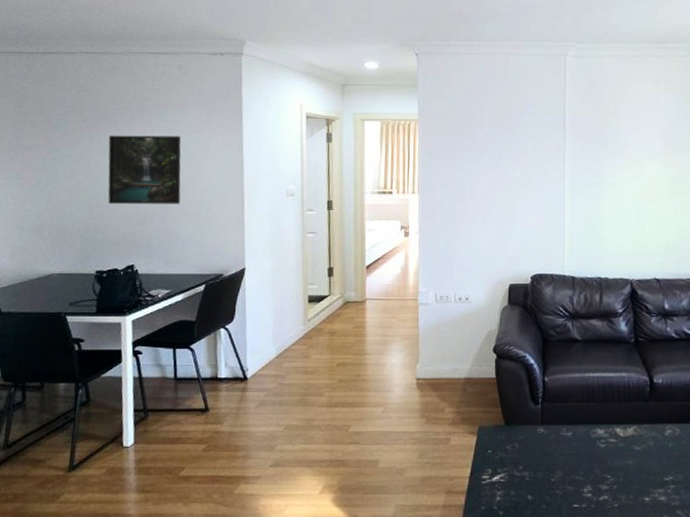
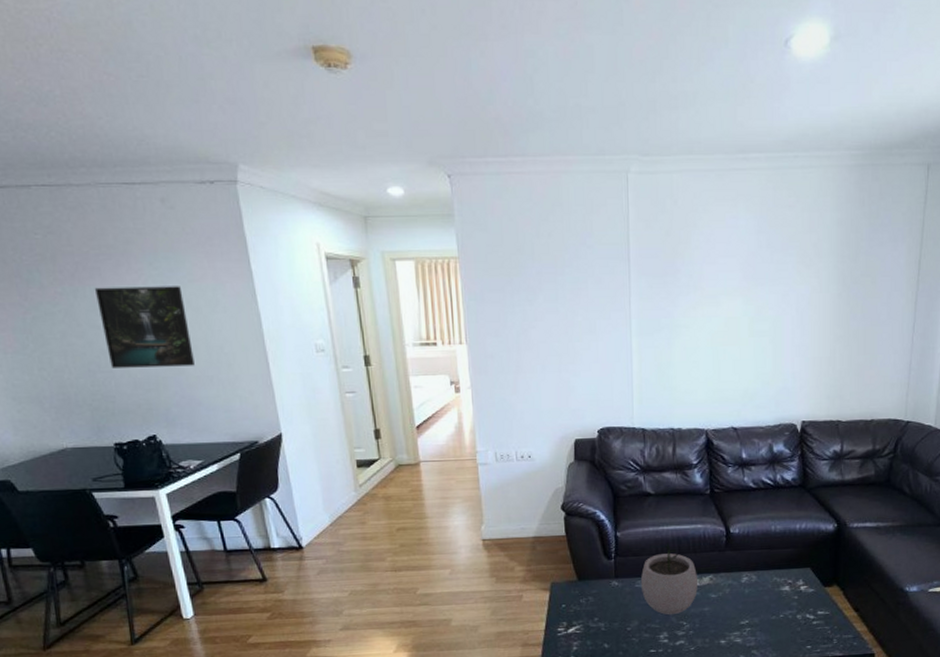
plant pot: none [566,390,623,467] -> present [640,542,699,615]

